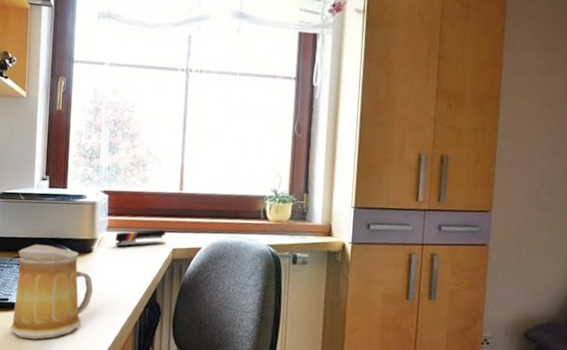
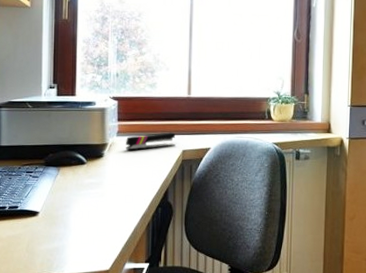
mug: present [9,244,94,340] -> none [20,151,105,245]

